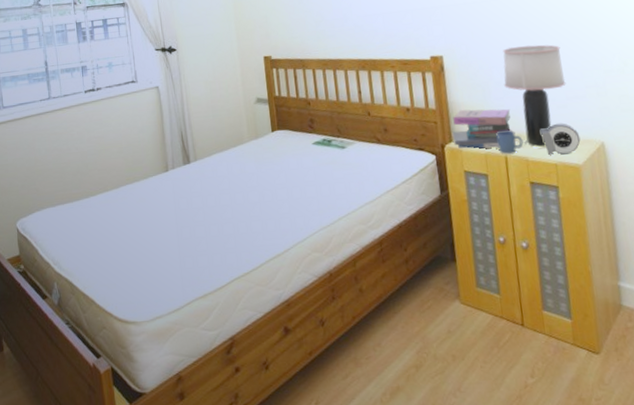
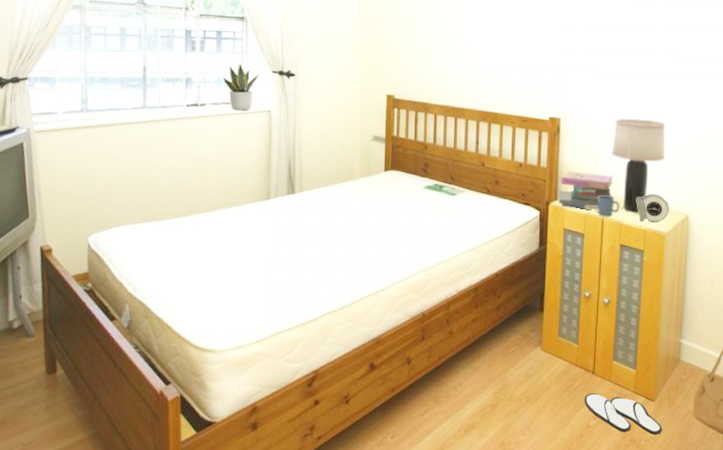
potted plant: none [112,45,145,91] -> present [222,62,260,111]
slippers: none [517,348,615,392] -> present [584,393,663,435]

